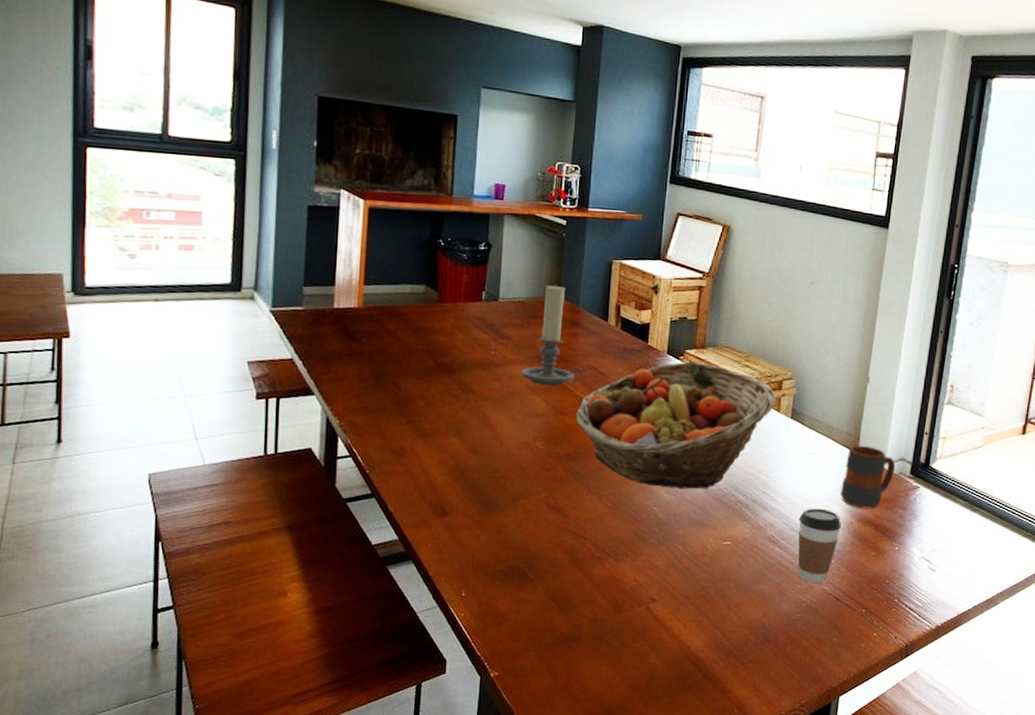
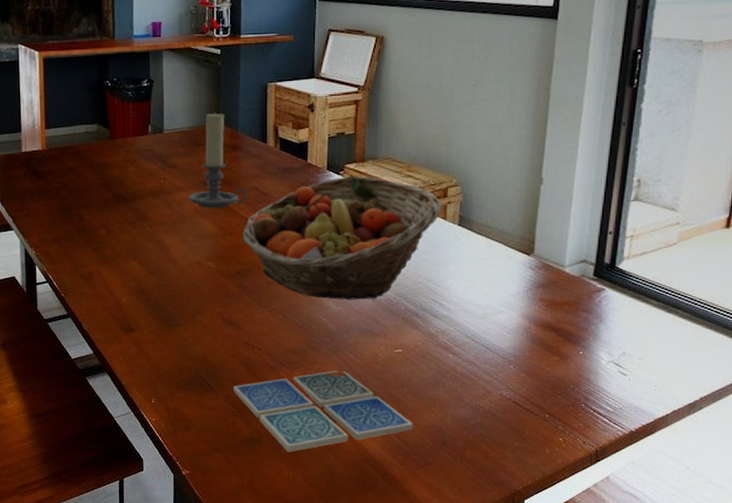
drink coaster: none [554,563,738,651] -> present [233,371,413,453]
coffee cup: present [798,508,842,583] -> none [472,314,519,388]
mug: present [840,446,896,509] -> none [516,250,577,313]

